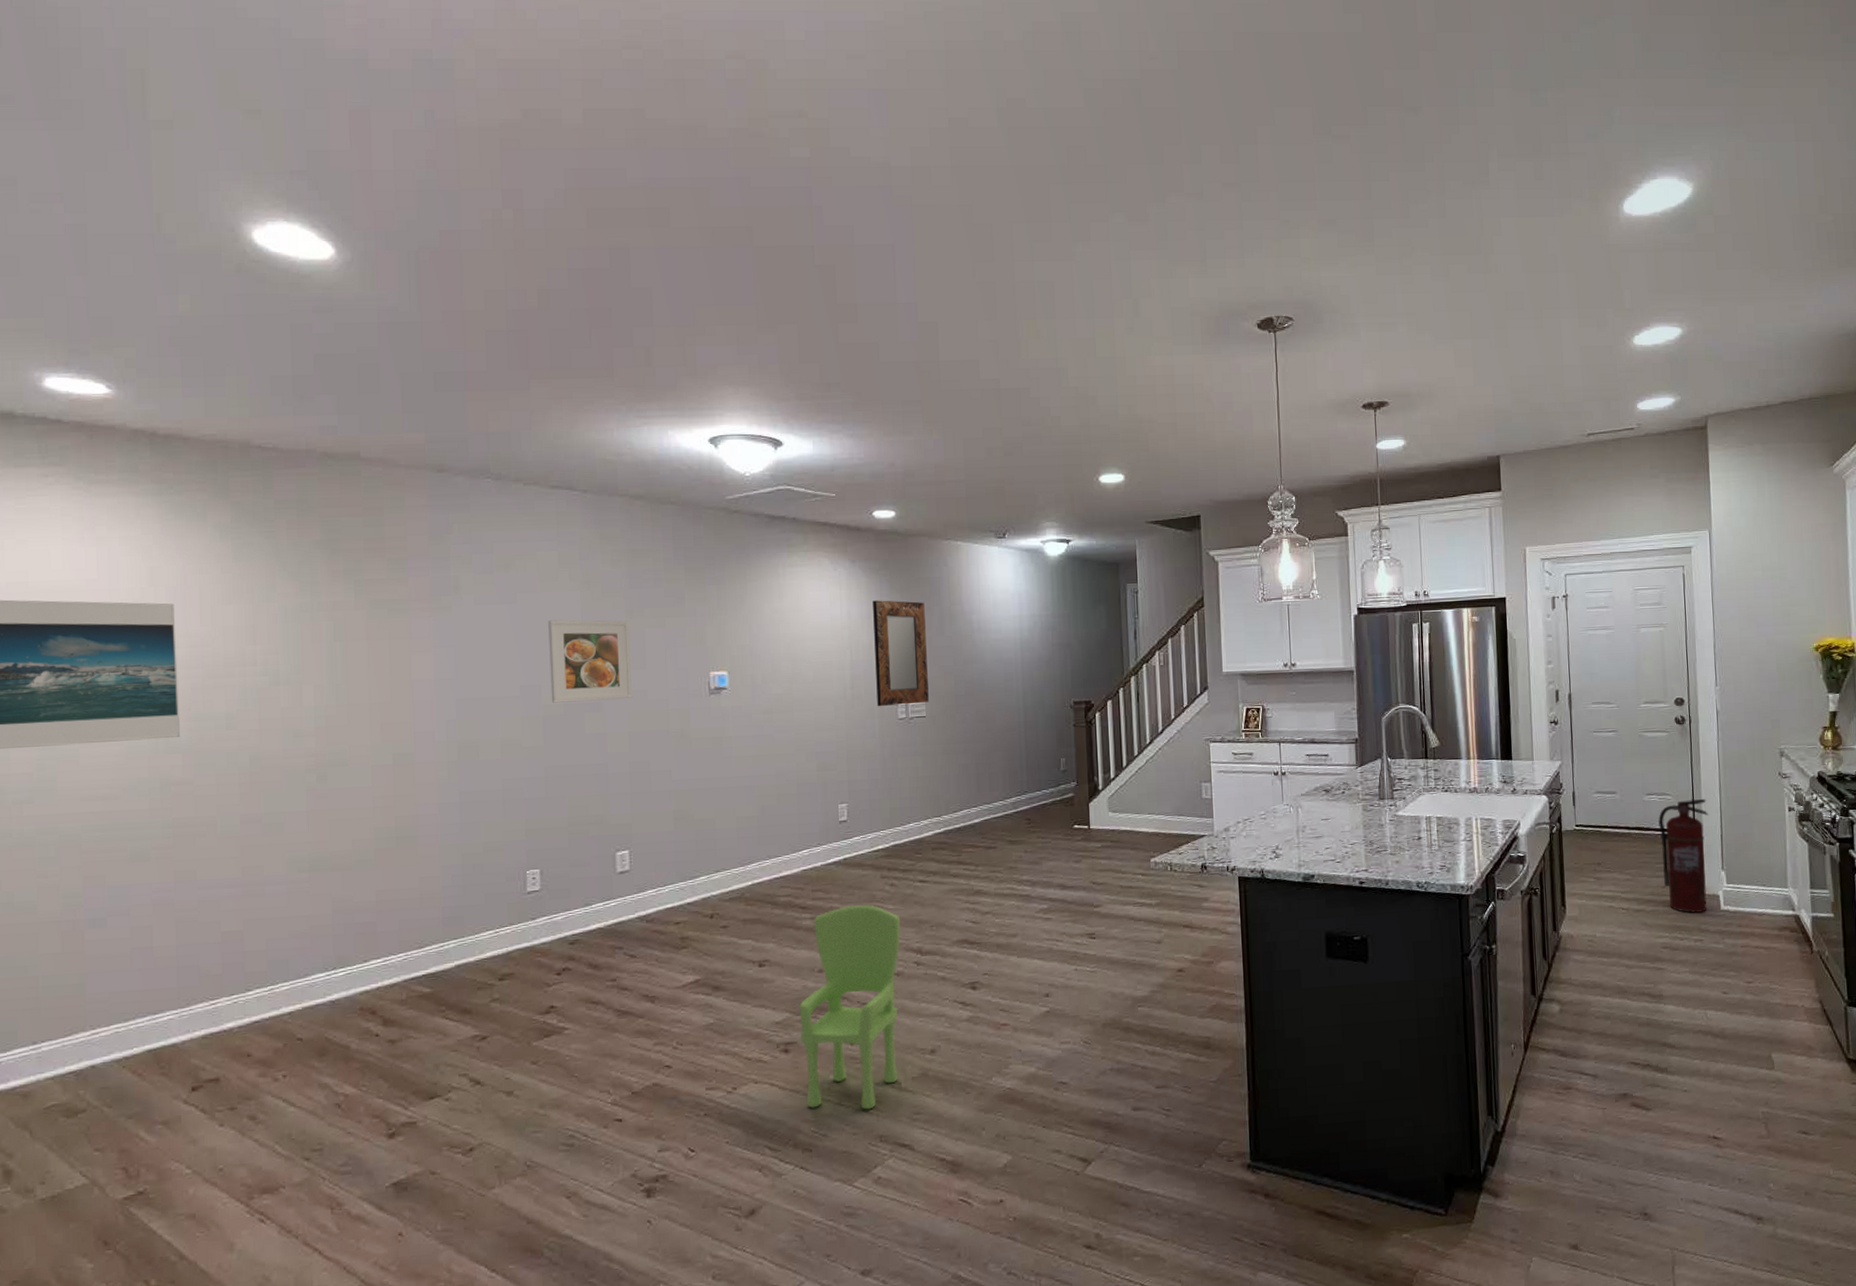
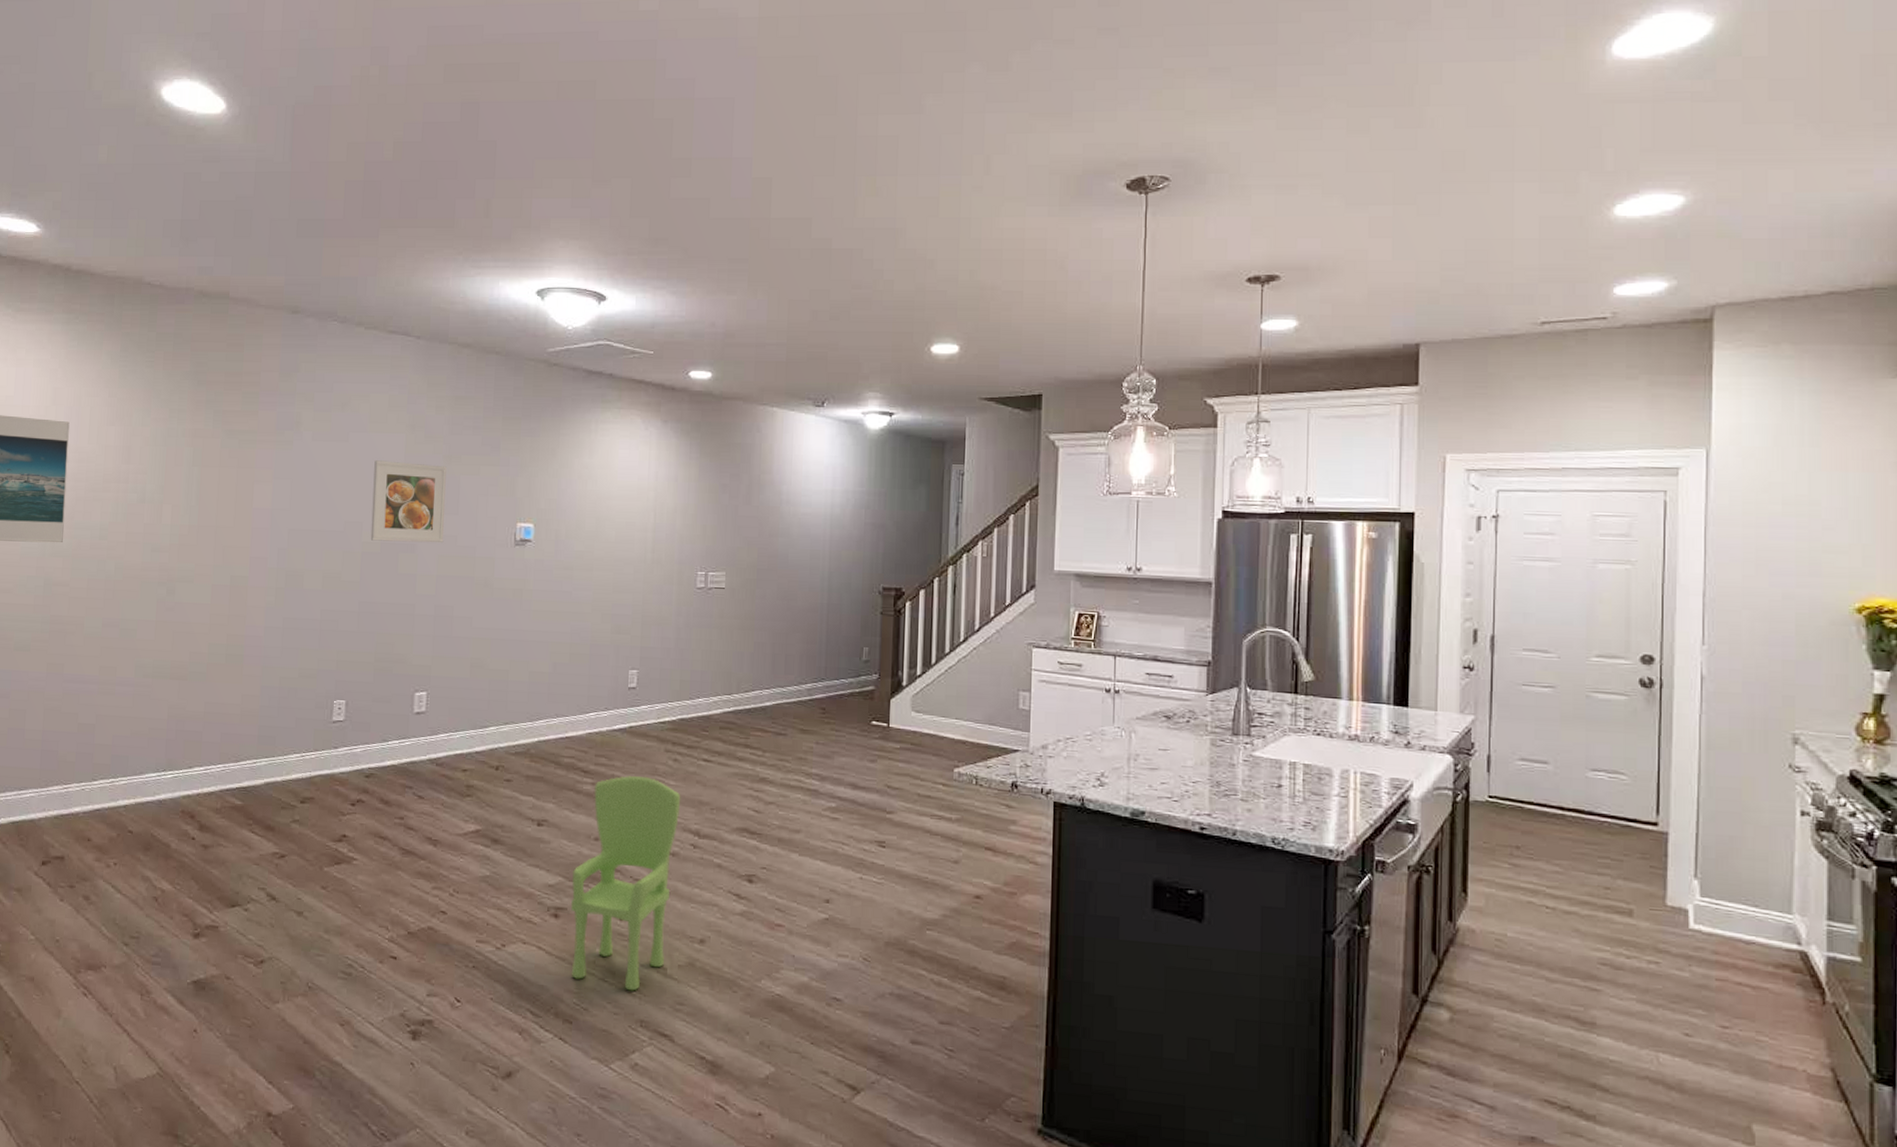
home mirror: present [873,600,929,707] -> none [677,463,734,574]
fire extinguisher: present [1658,799,1708,913] -> none [1606,783,1679,929]

